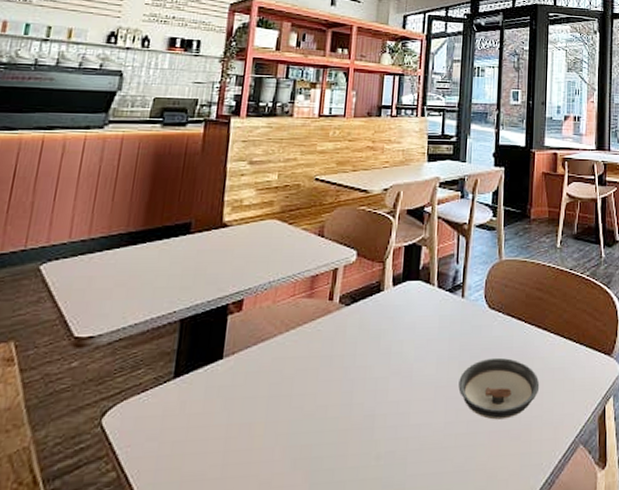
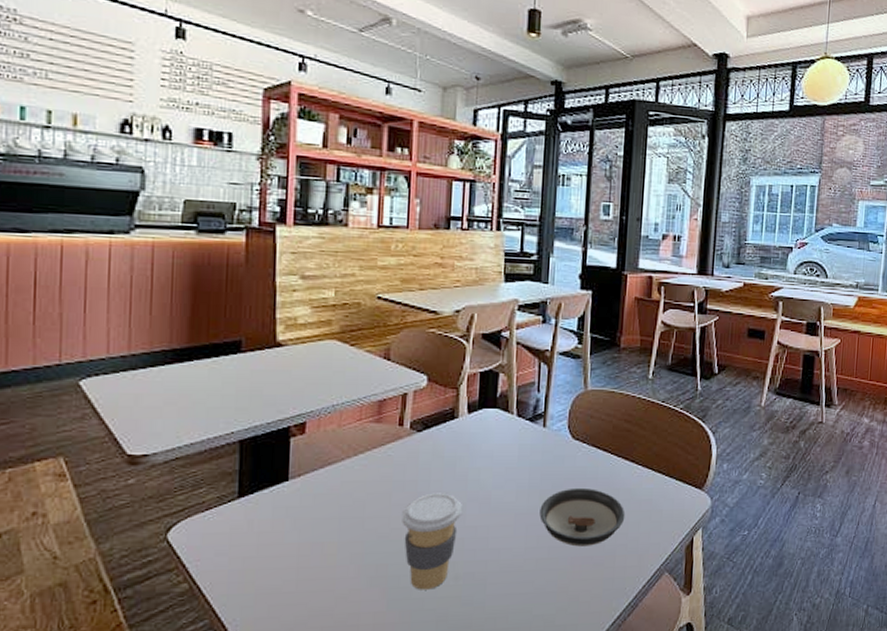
coffee cup: none [327,367,385,472] -> present [402,493,462,590]

